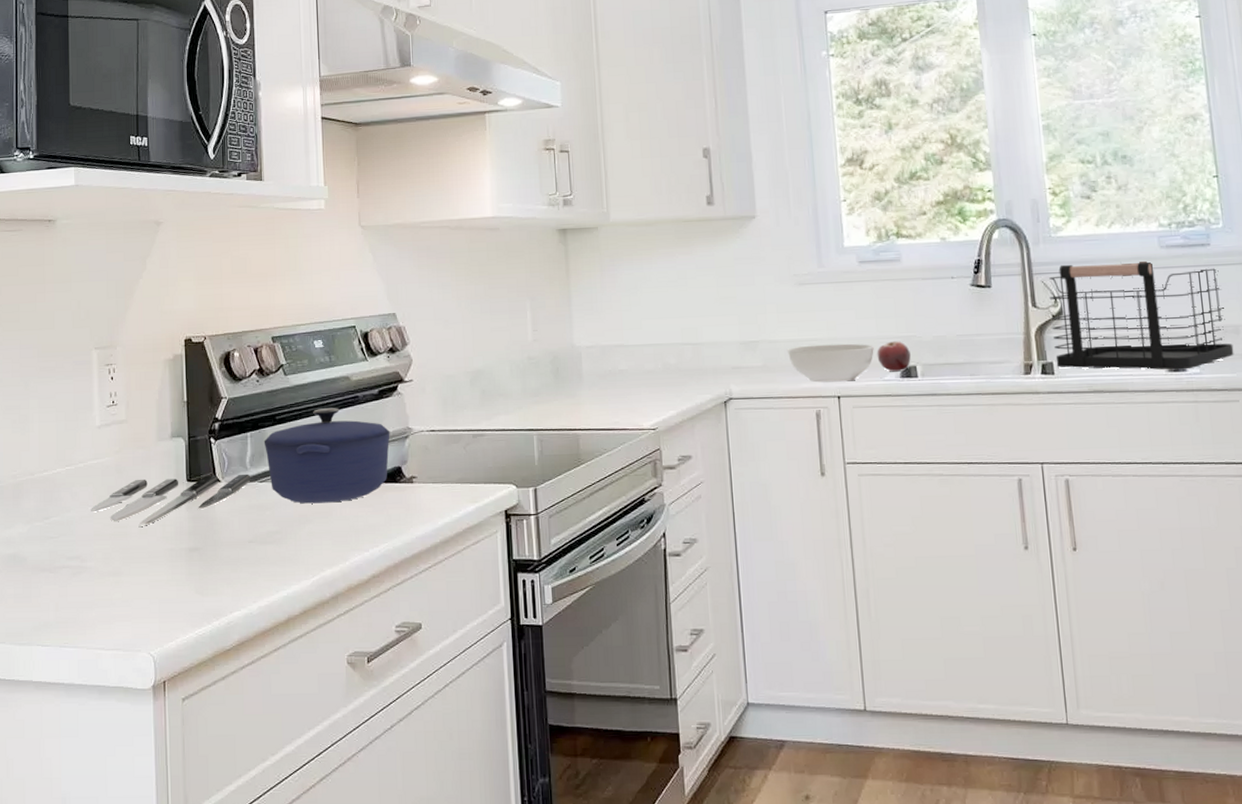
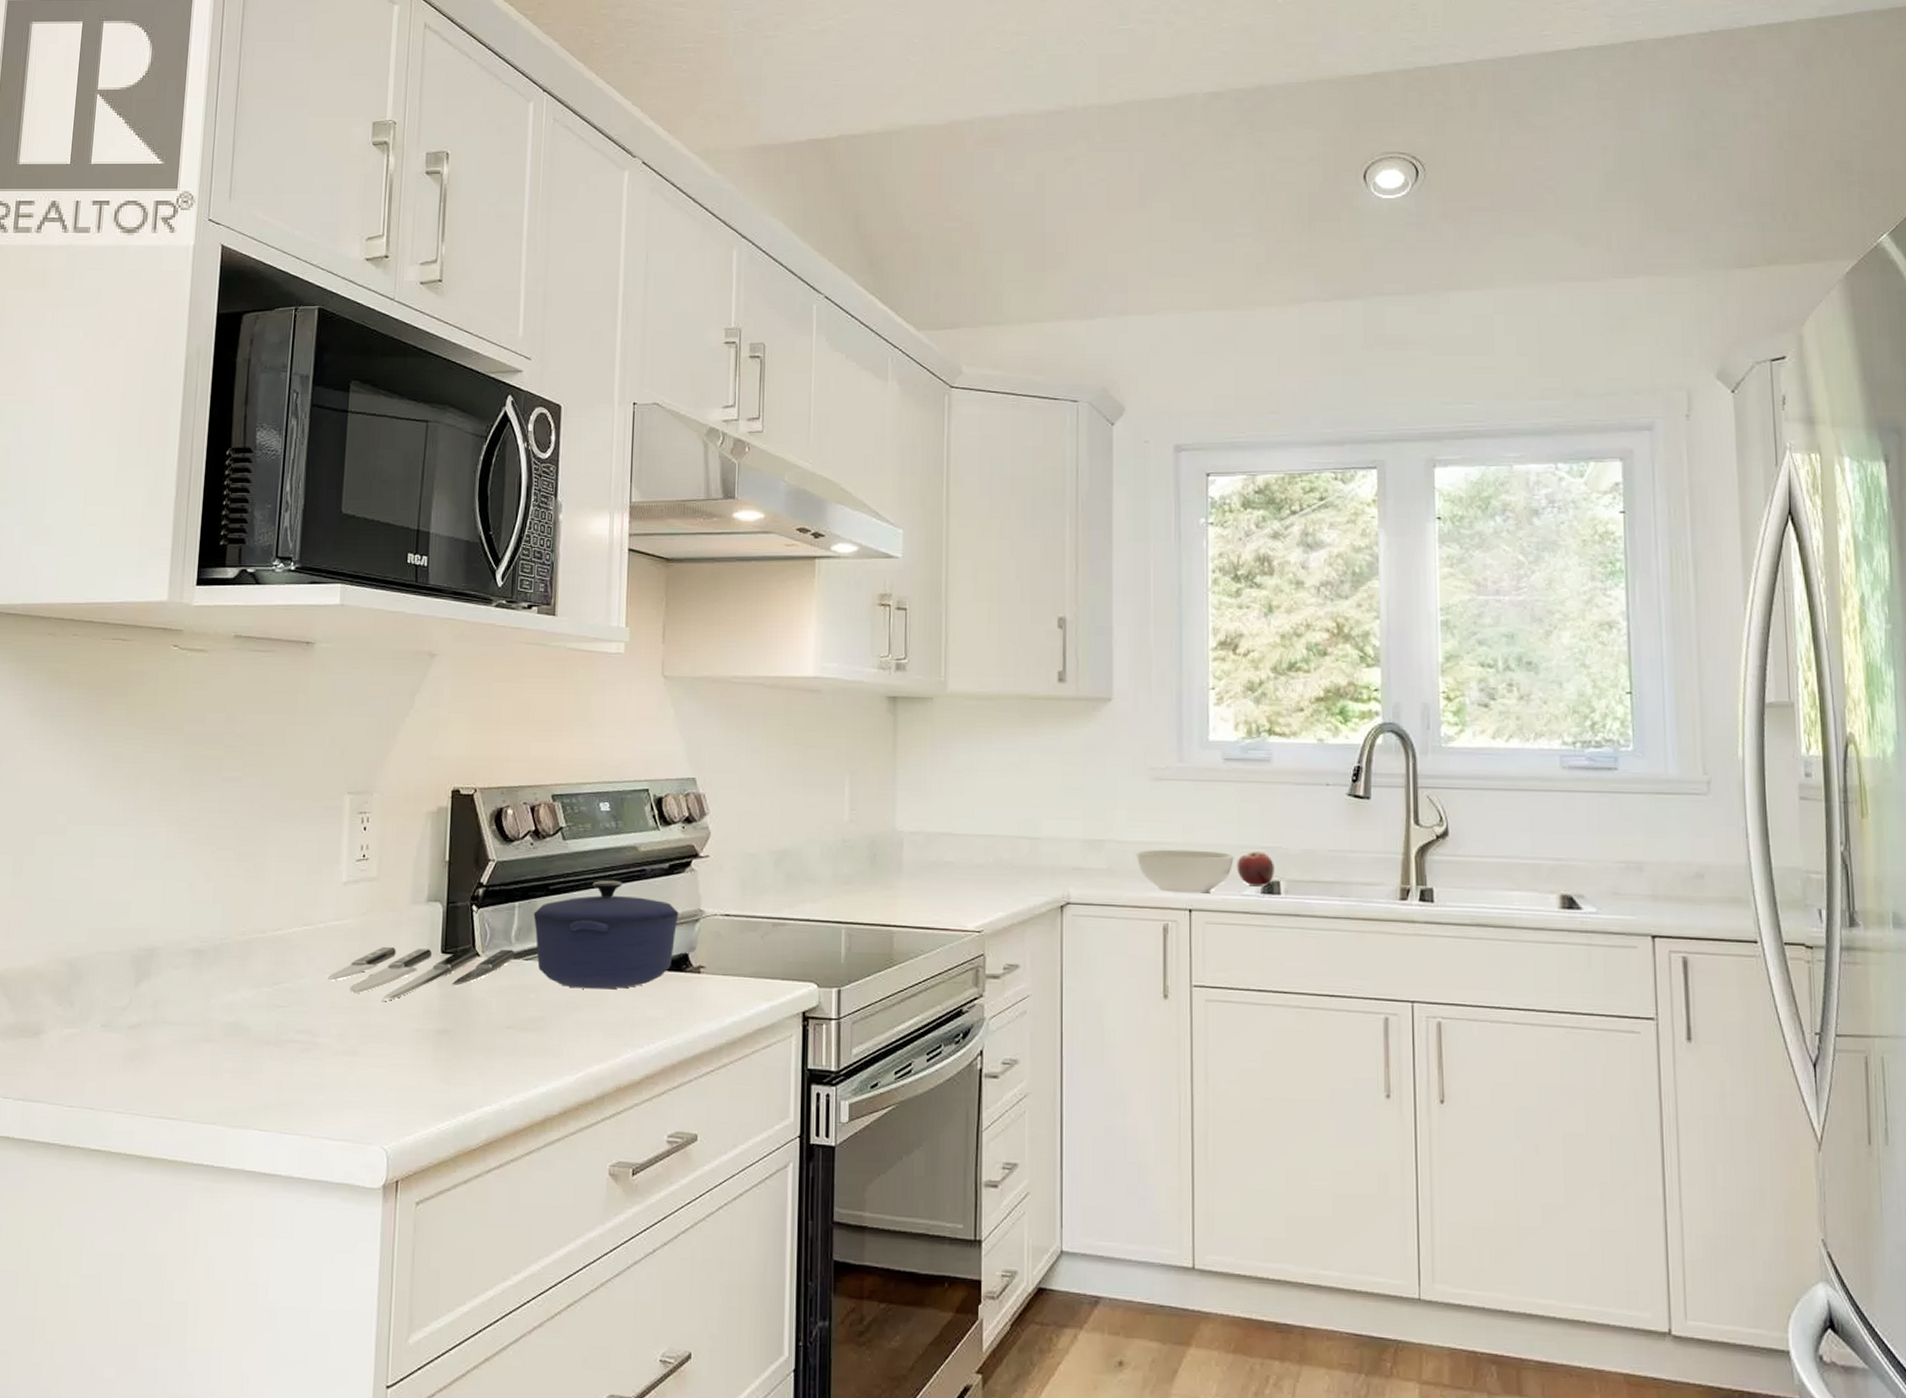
dish rack: present [1049,261,1234,370] -> none [1434,779,1636,908]

